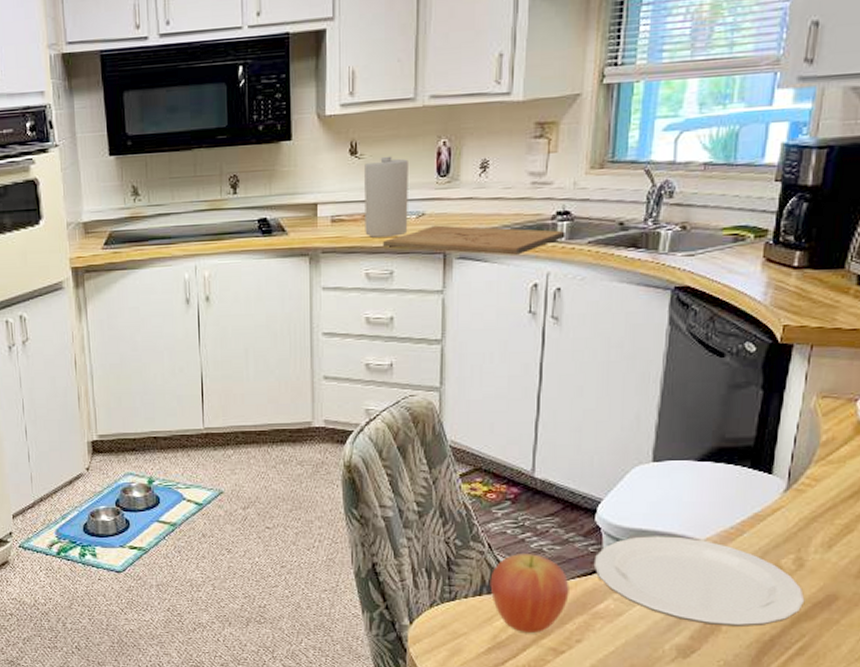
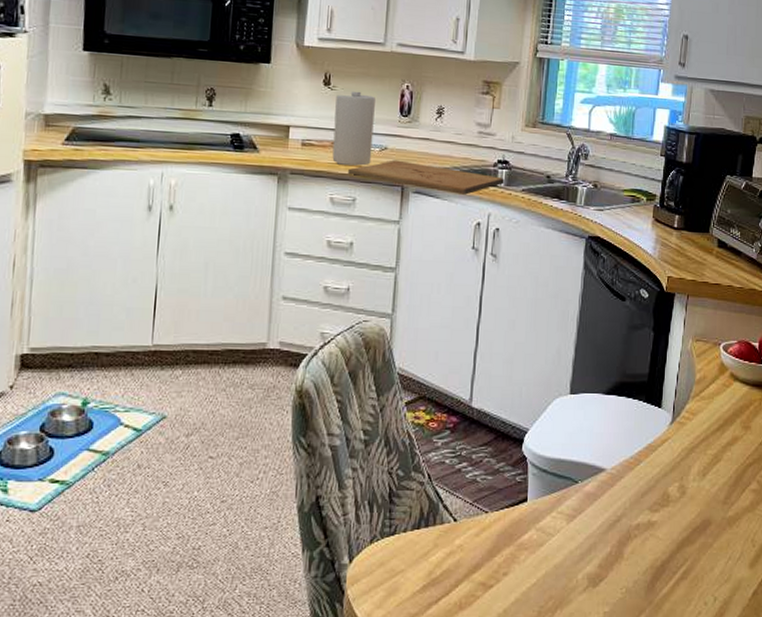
fruit: present [490,554,569,632] -> none [428,484,499,567]
plate: present [593,536,805,627] -> none [520,466,687,553]

